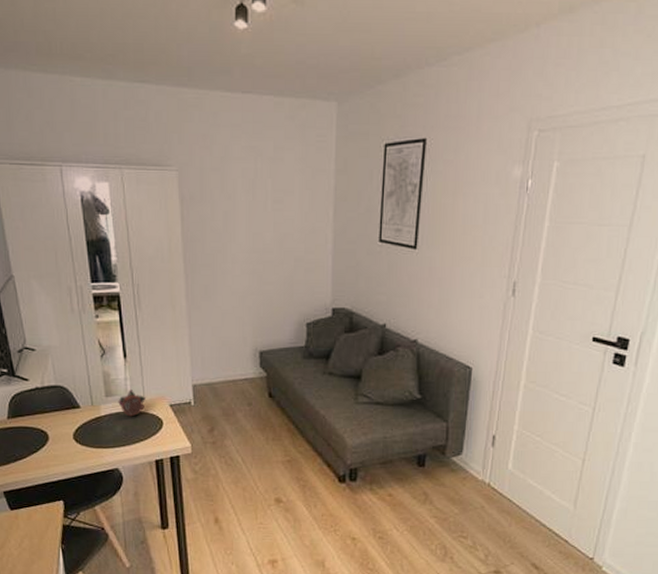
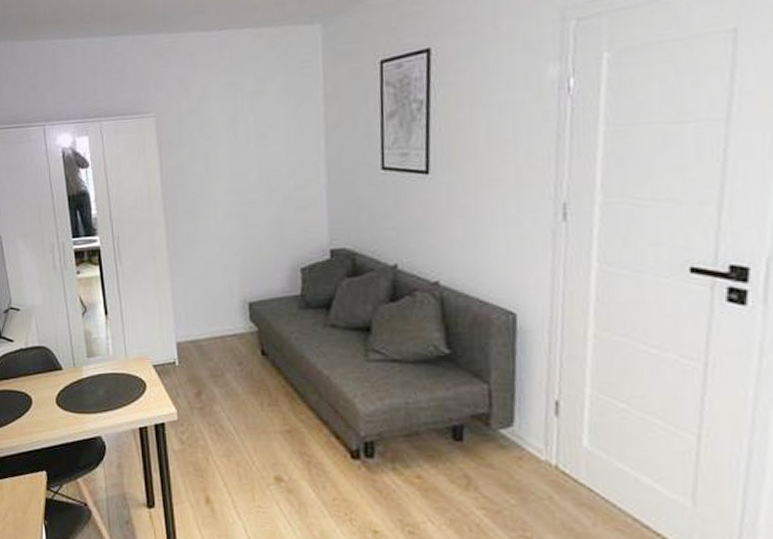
flower: present [118,388,146,417] -> none [100,348,128,379]

